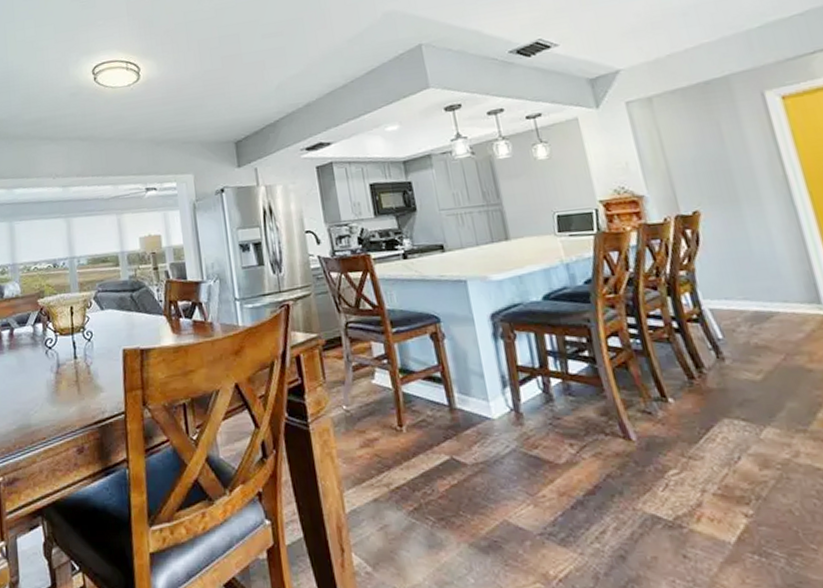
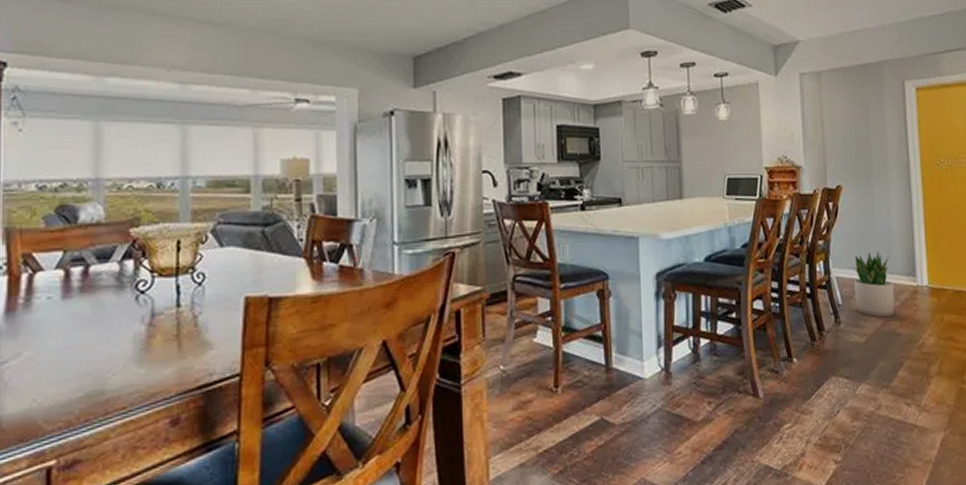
planter: none [729,278,799,352] -> present [852,251,895,318]

